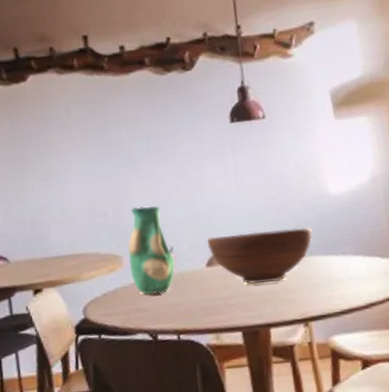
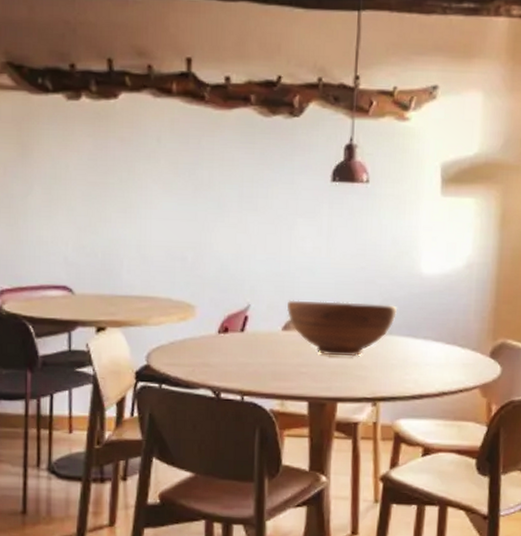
vase: present [128,206,176,295] -> none [201,256,251,351]

